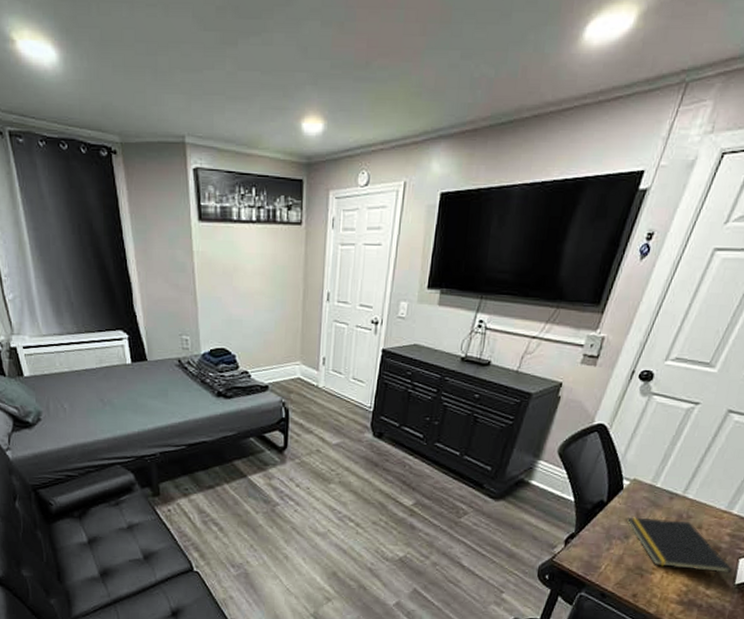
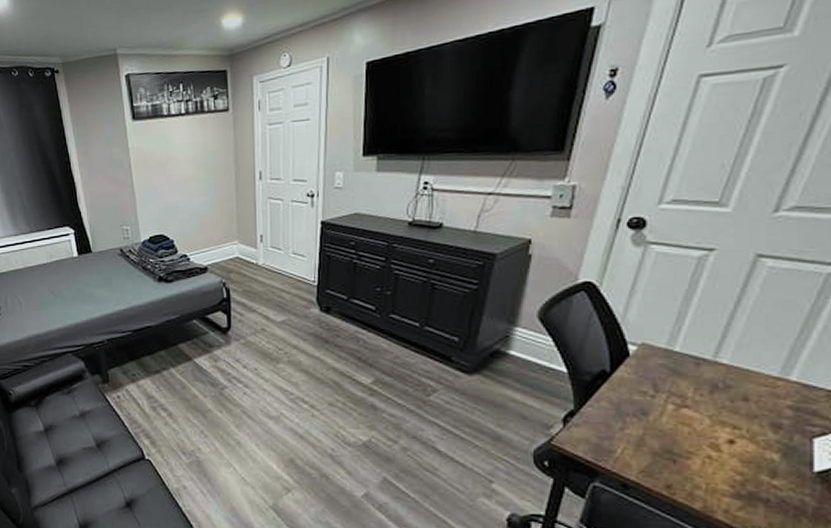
notepad: present [626,517,732,574] -> none [640,389,804,458]

